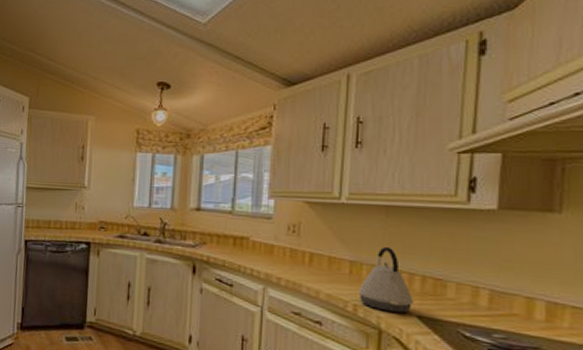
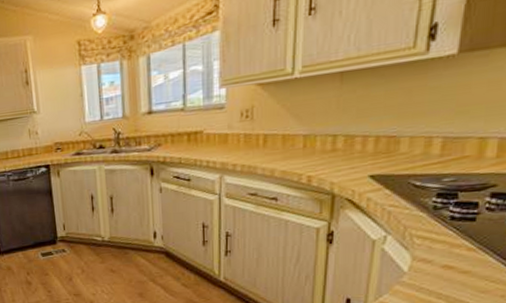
kettle: present [358,246,413,313] -> none [312,113,366,177]

